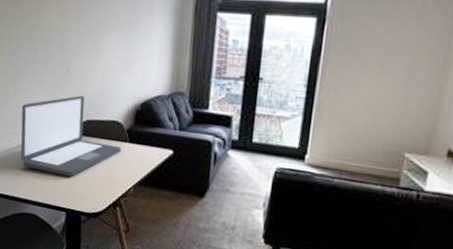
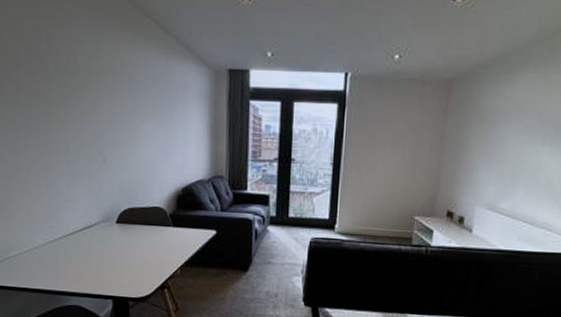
laptop: present [20,95,121,177] -> none [56,184,165,265]

